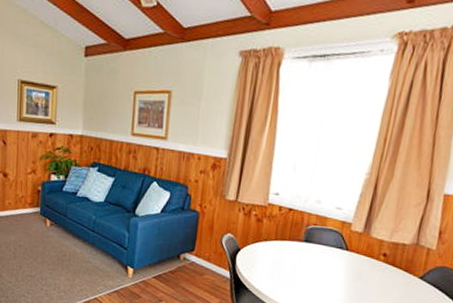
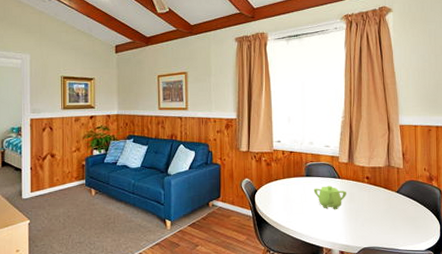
teapot: none [311,257,353,287] -> present [313,185,346,209]

